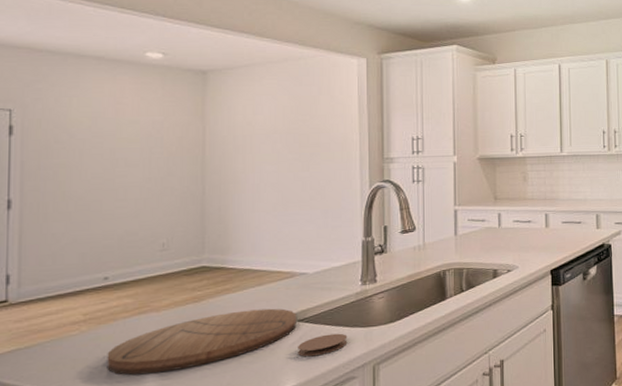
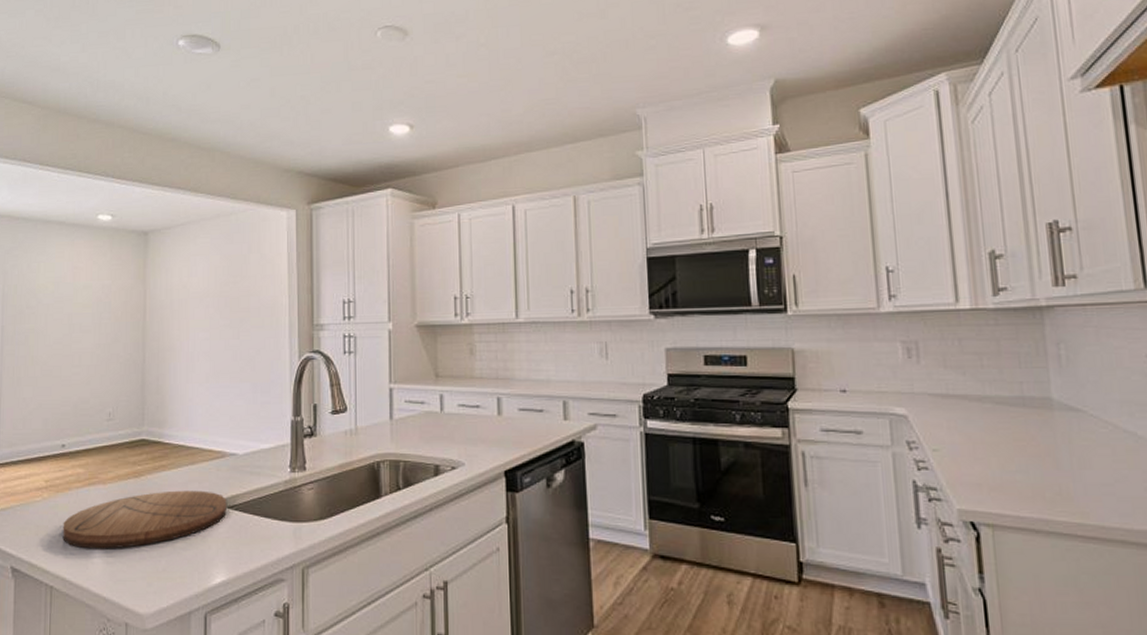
coaster: present [298,333,348,357] -> none [228,526,276,550]

